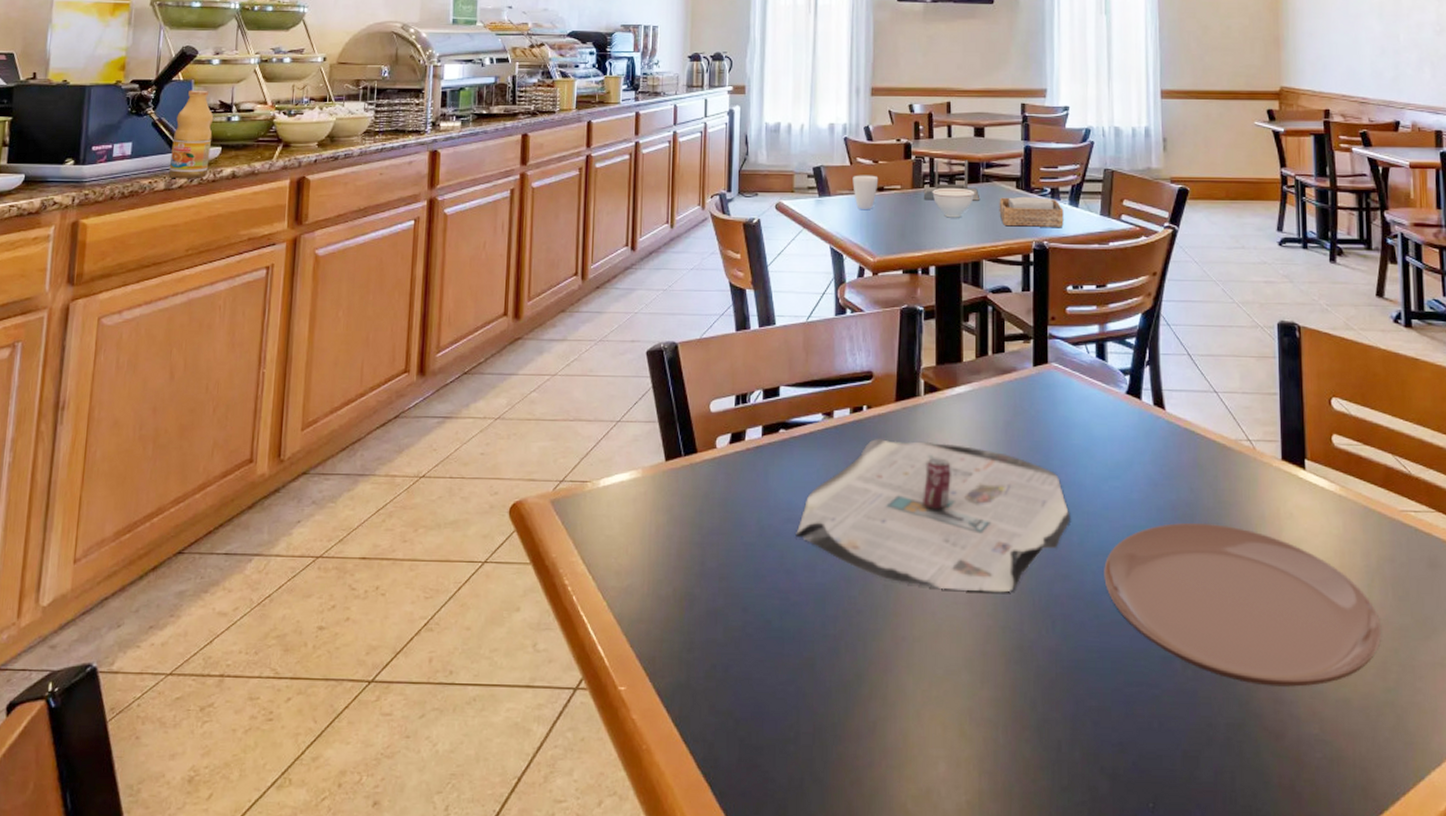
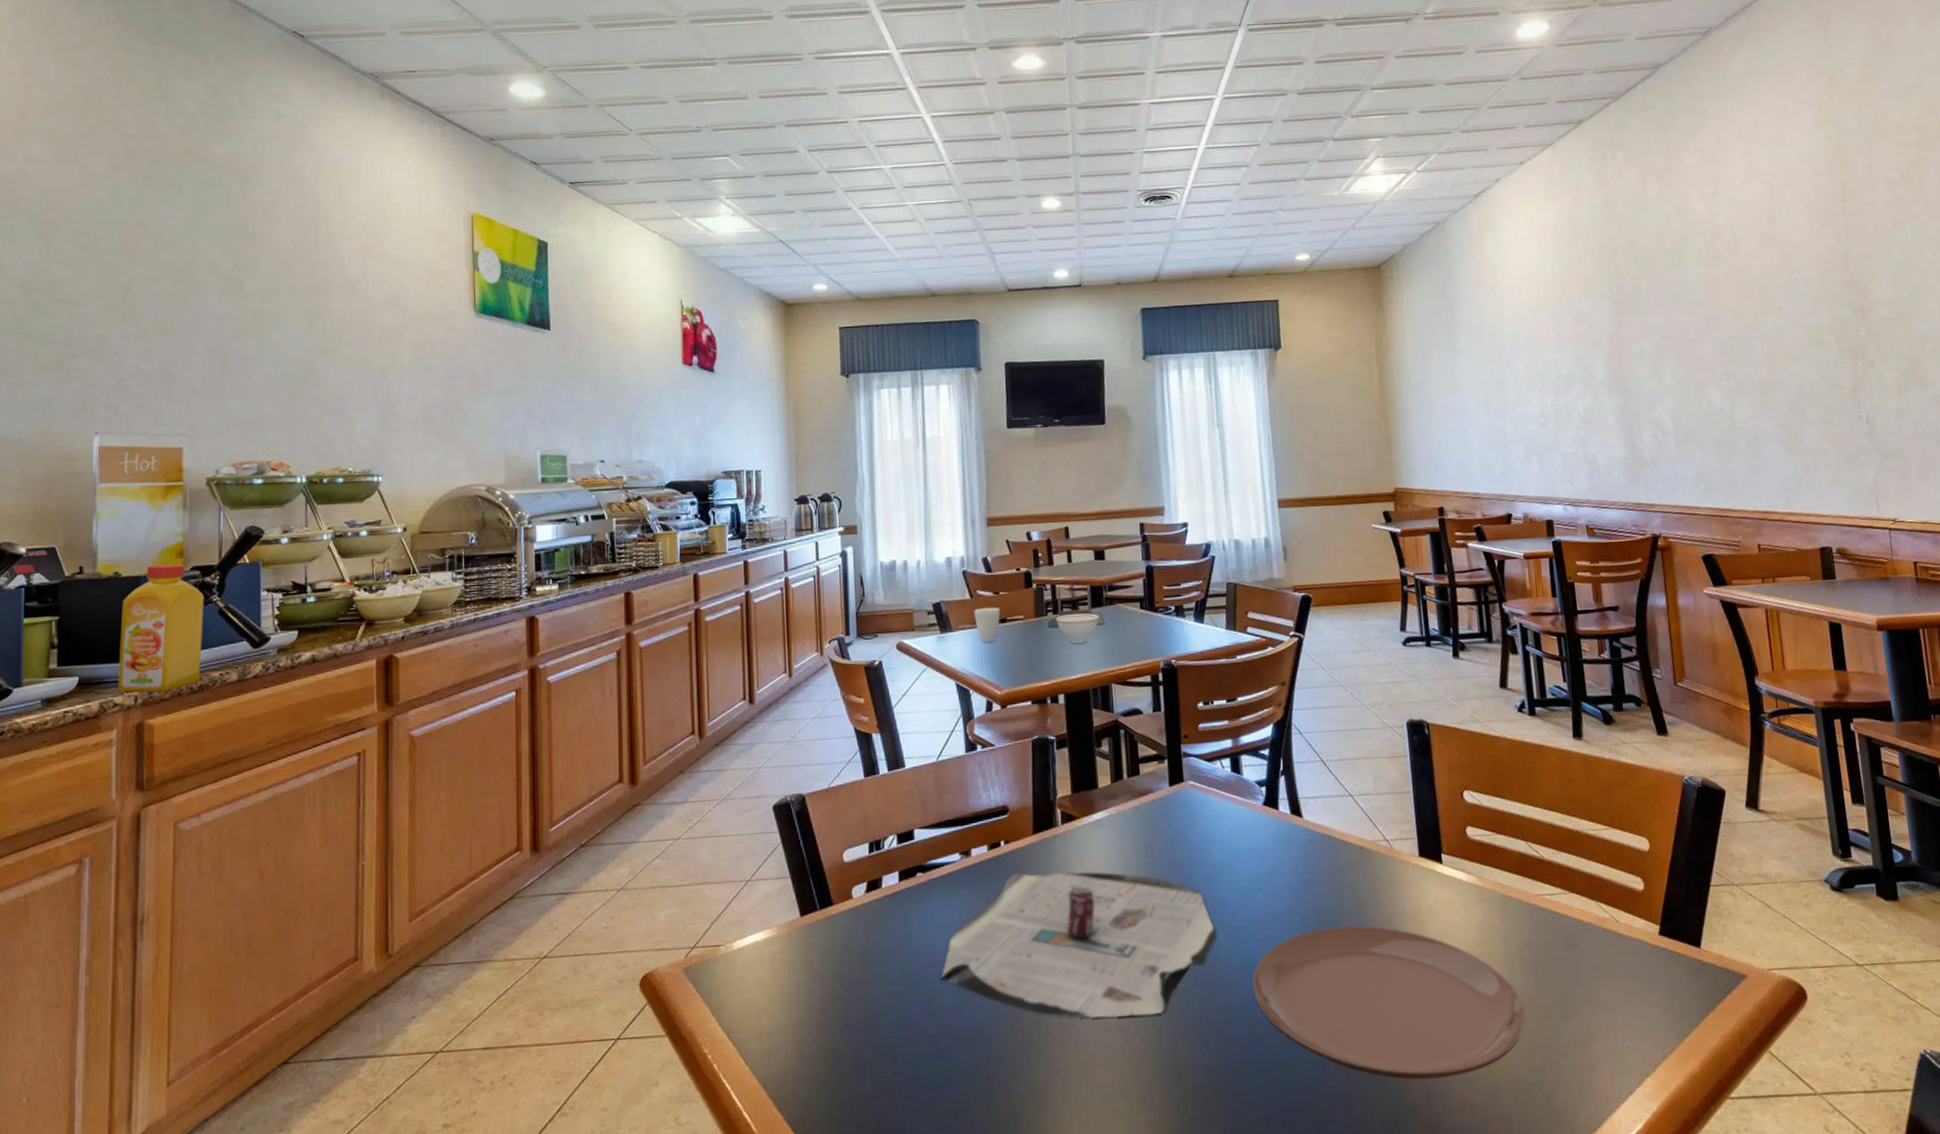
juice bottle: none [58,75,141,195] -> present [118,563,204,693]
fruit juice: present [168,90,214,179] -> none [241,571,287,669]
napkin holder: present [999,196,1064,228] -> none [1124,616,1190,648]

